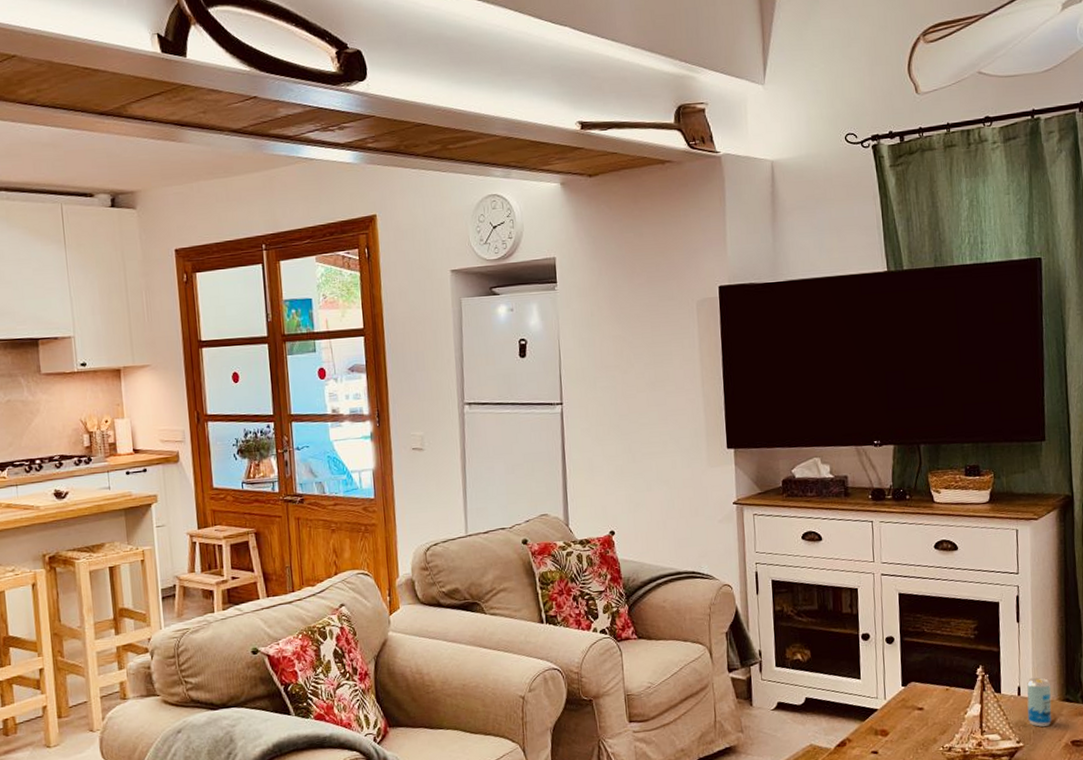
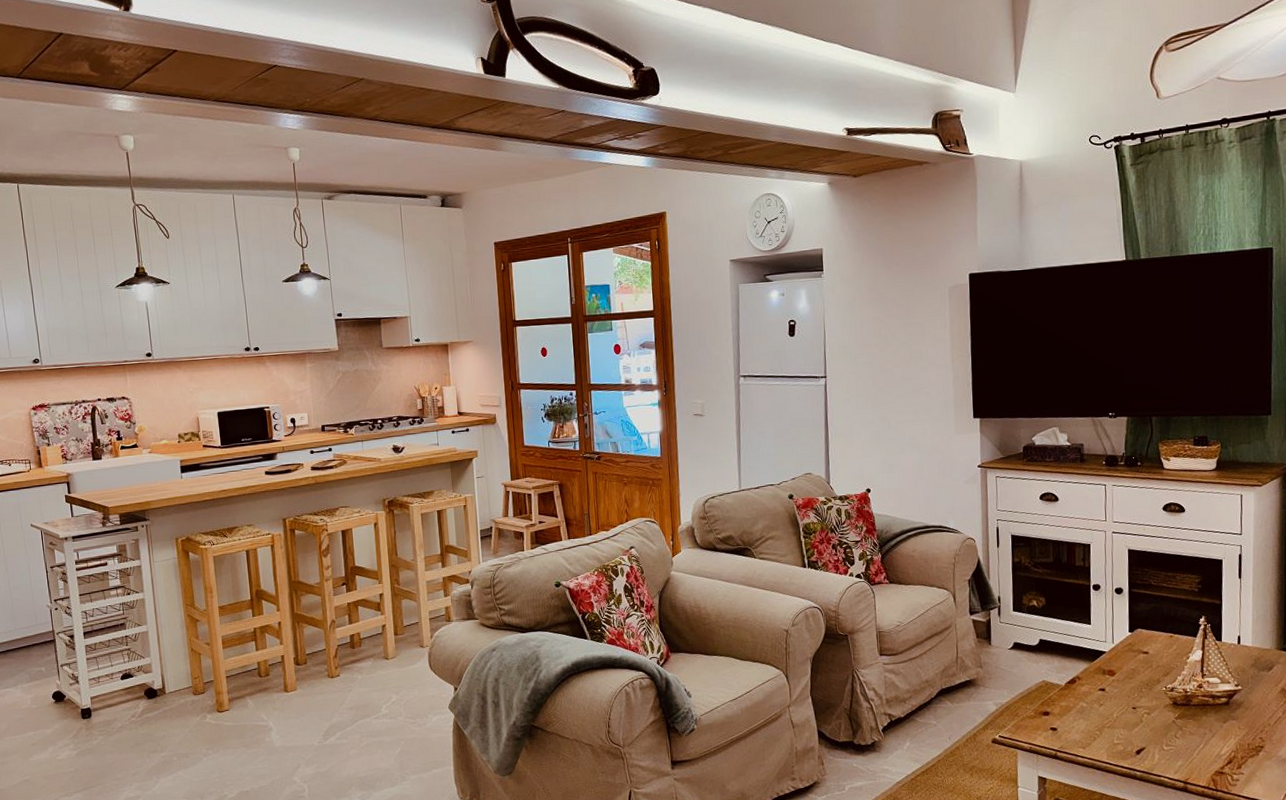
beverage can: present [1027,677,1052,727] -> none [1246,628,1270,673]

